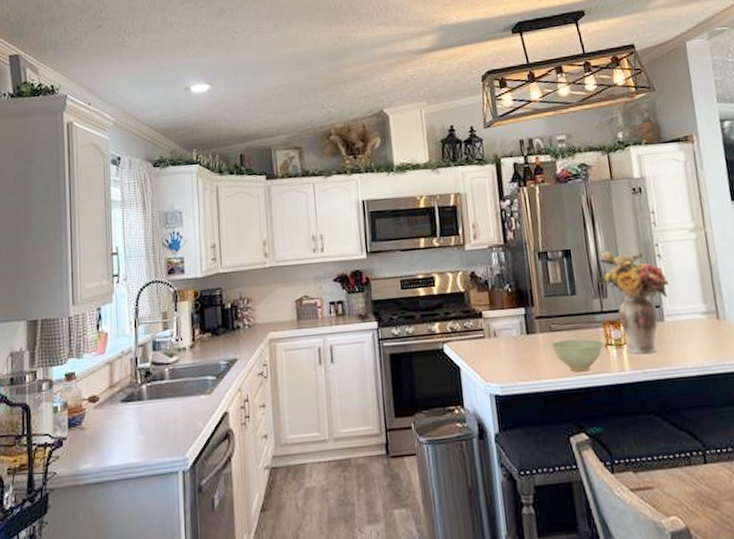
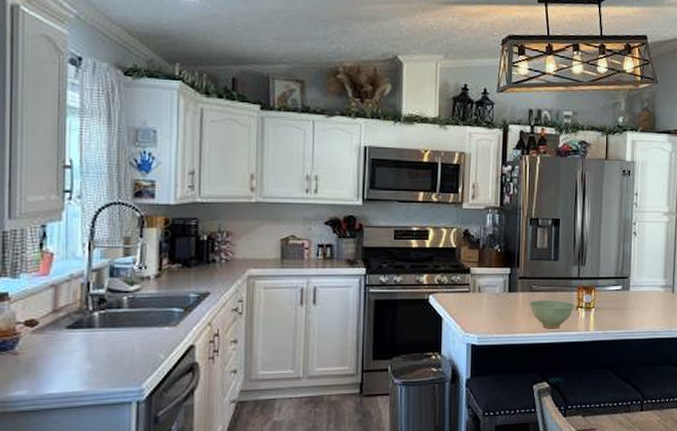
flower arrangement: present [598,250,669,355] -> none [580,223,639,318]

